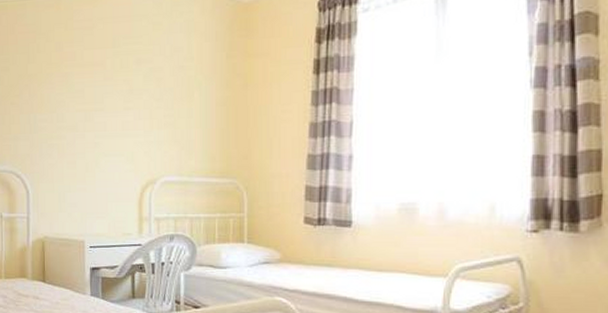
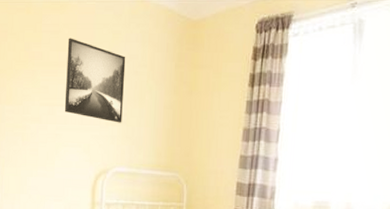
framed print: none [103,33,170,126] -> present [64,38,126,123]

